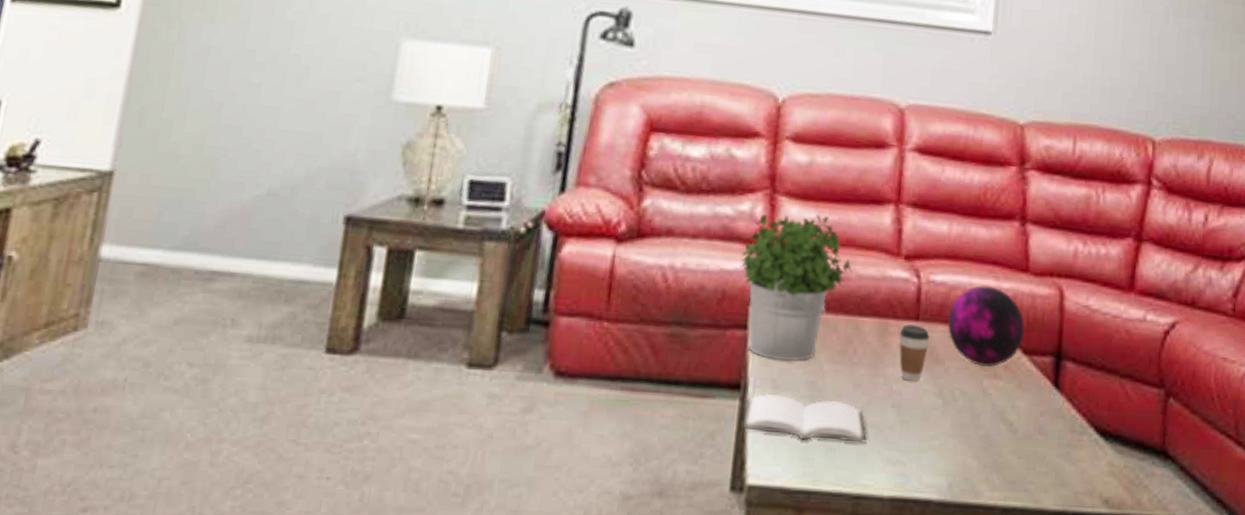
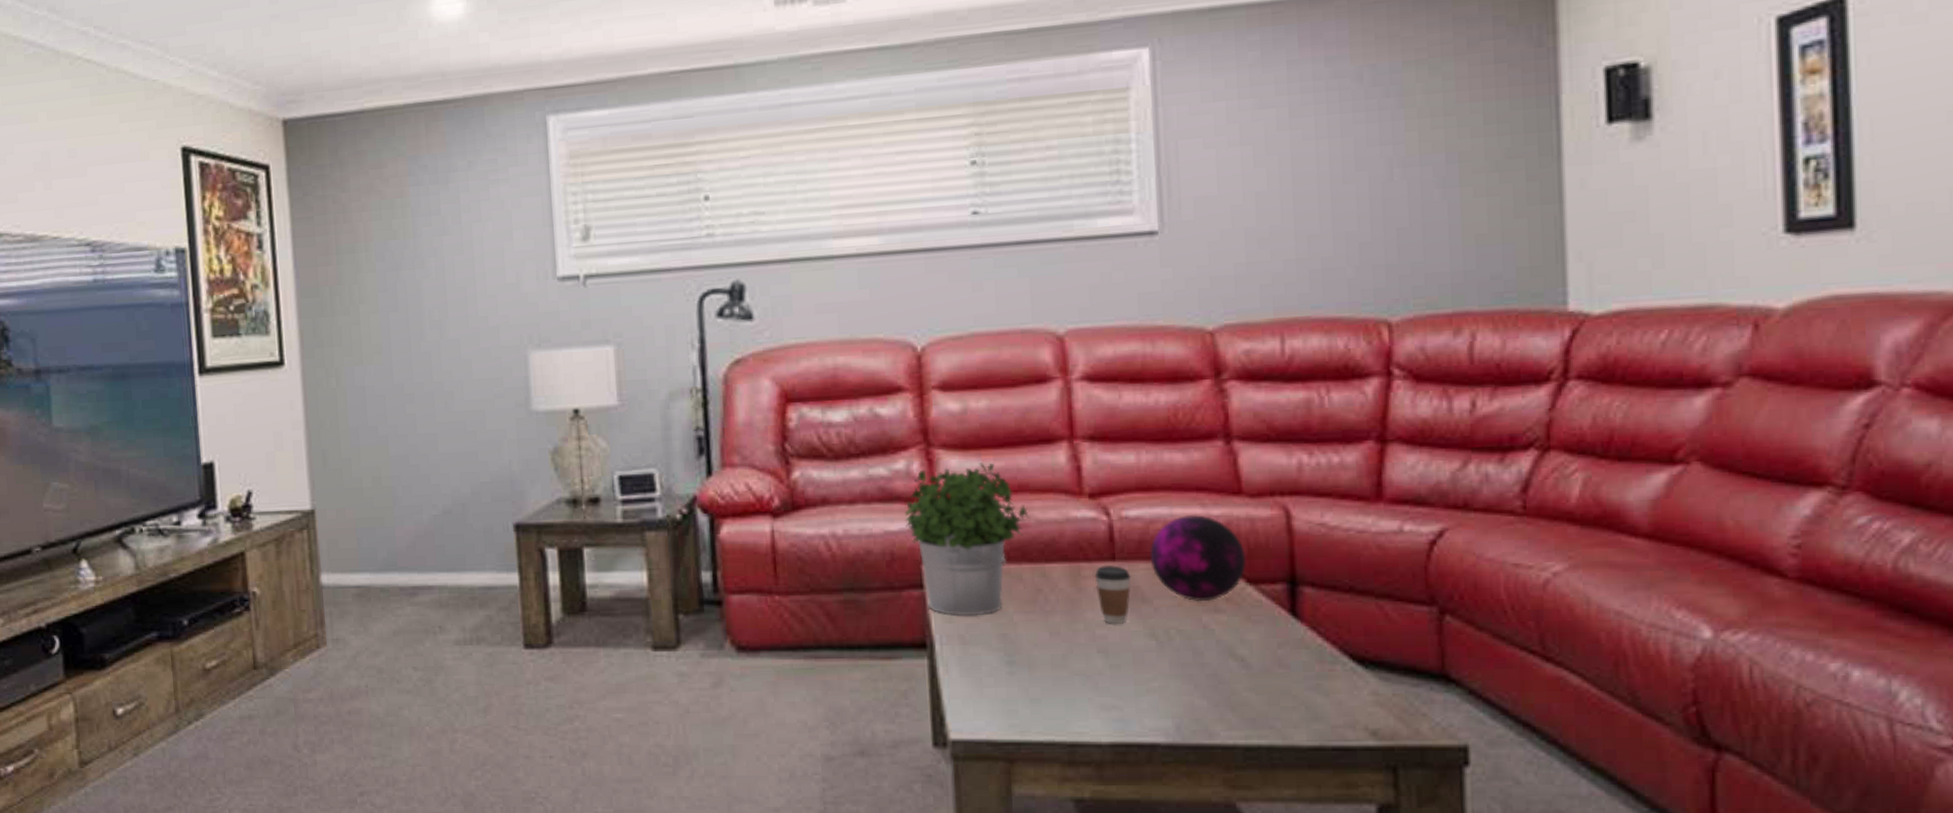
book: present [742,393,868,443] -> none [934,649,1075,693]

